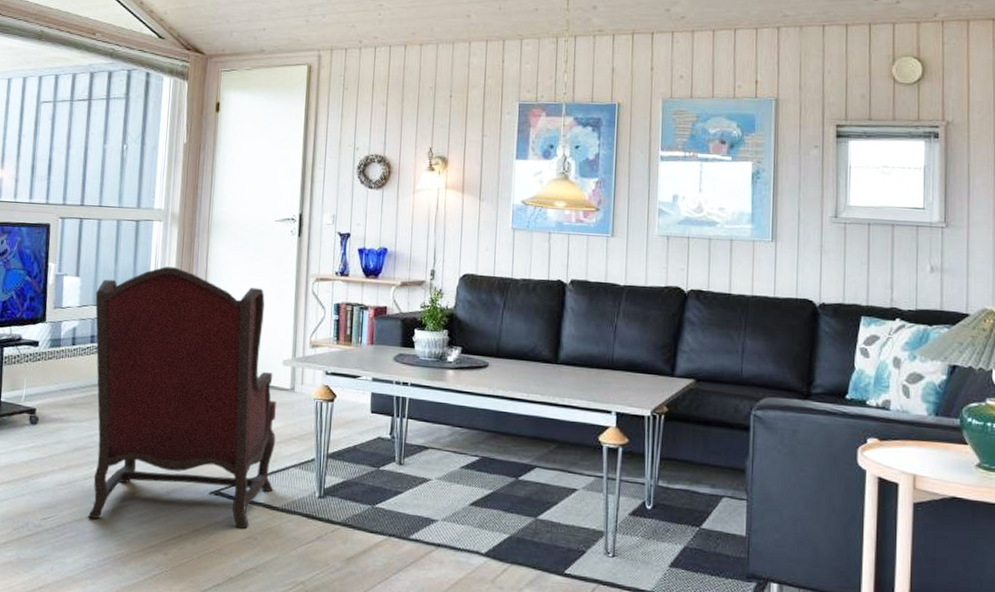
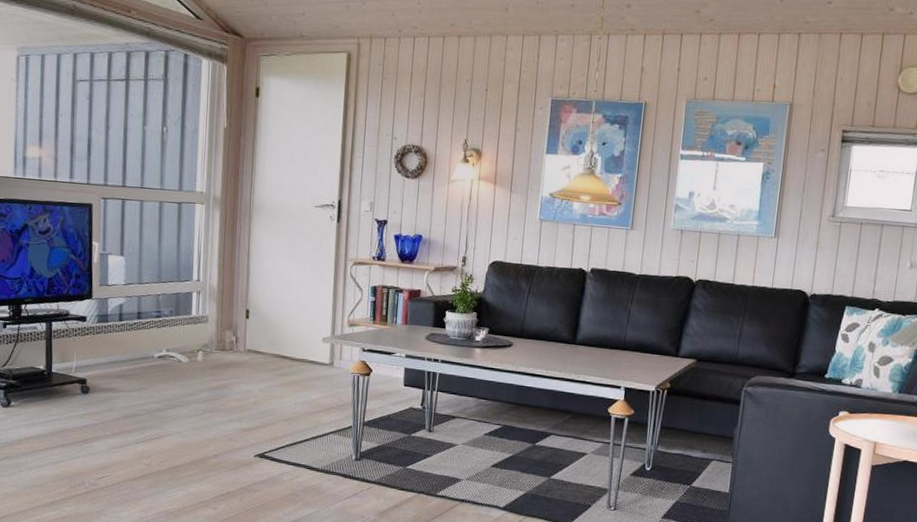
armchair: present [88,266,276,529] -> none [140,248,316,487]

